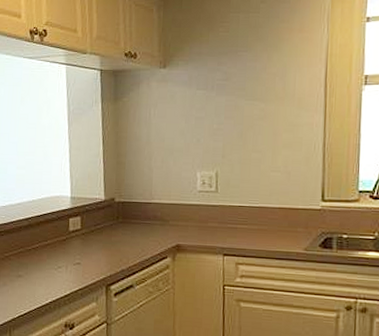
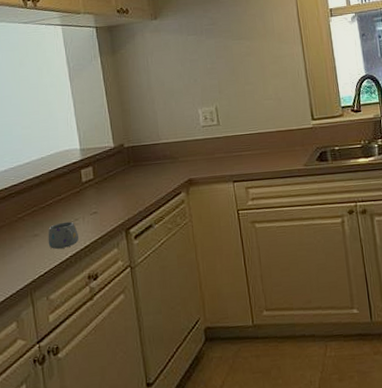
mug: none [30,267,60,293] -> present [48,221,79,249]

